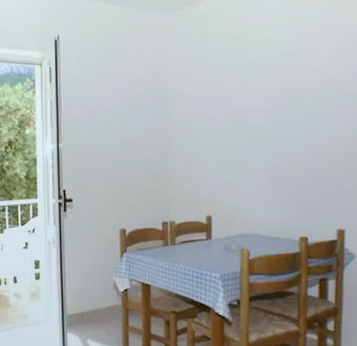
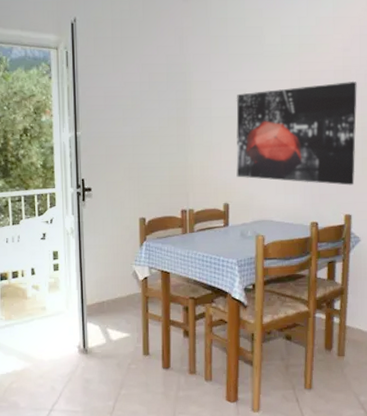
wall art: none [218,90,349,199] -> present [236,81,357,186]

